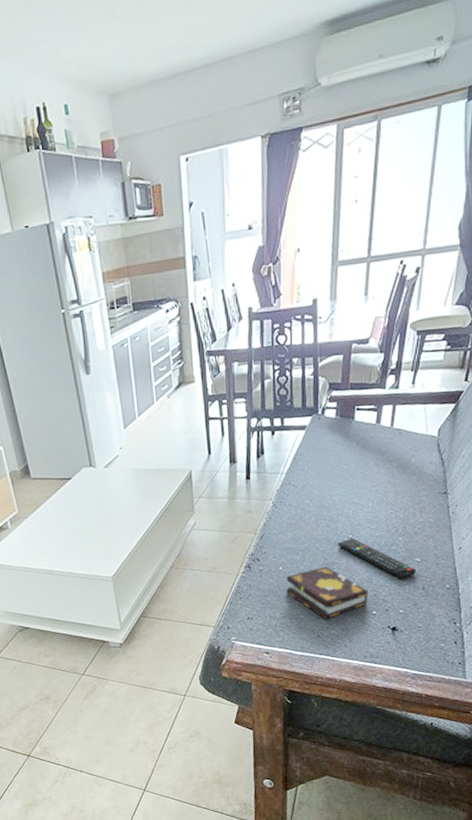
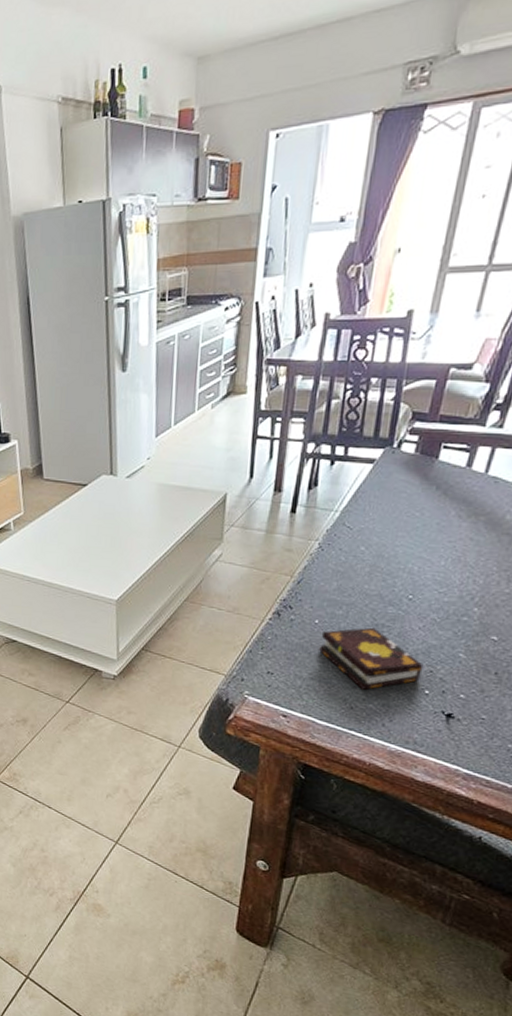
remote control: present [337,537,417,579] -> none [392,599,491,659]

